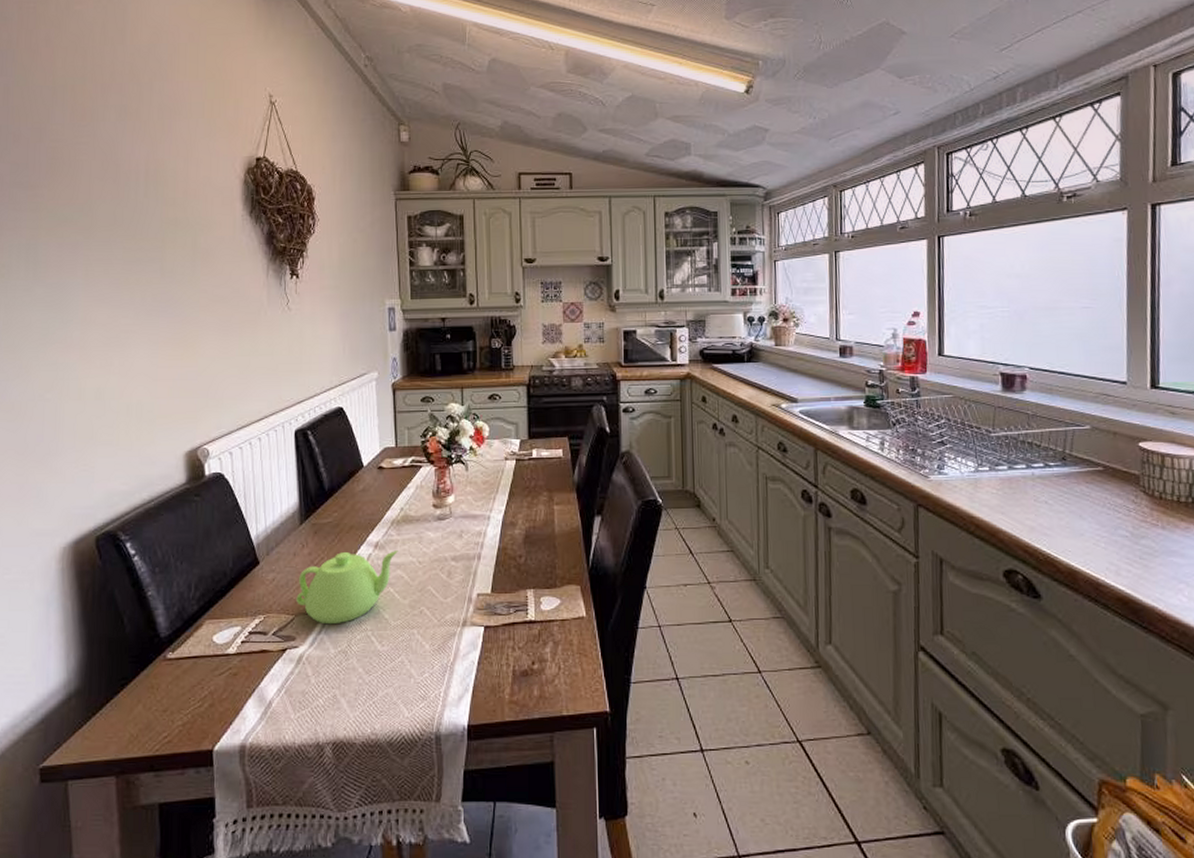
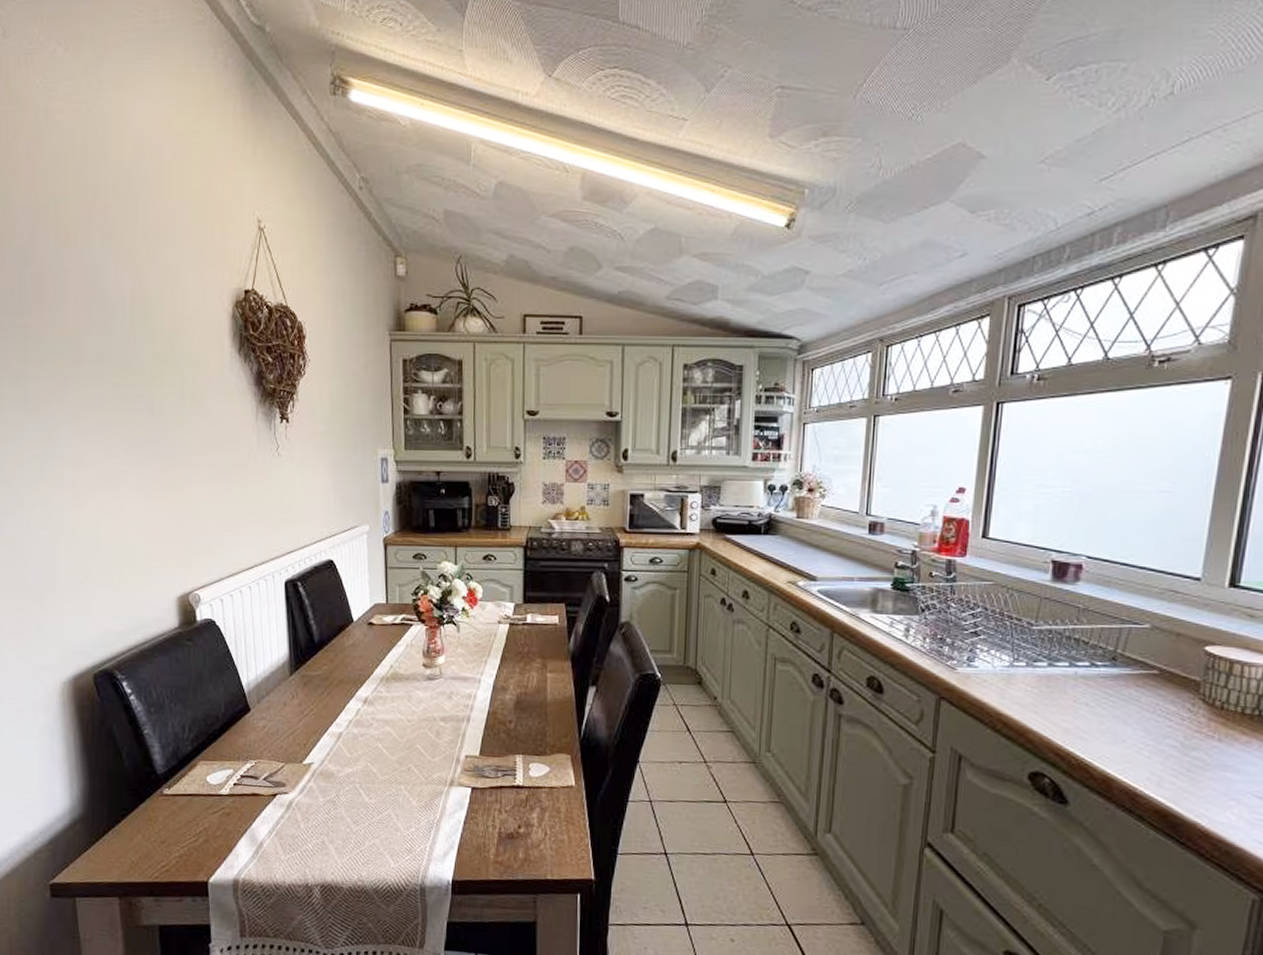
teapot: present [296,551,398,625] -> none [286,705,387,775]

